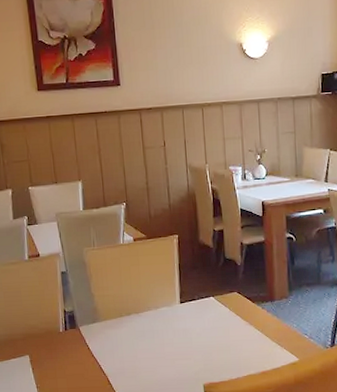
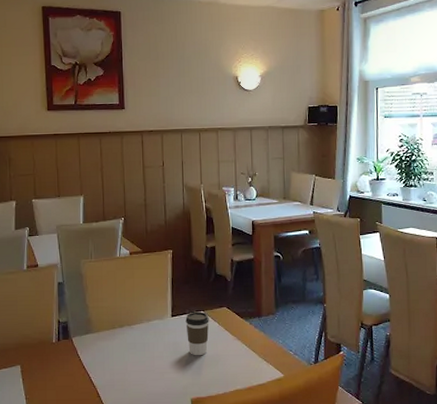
coffee cup: none [195,297,220,342] -> present [185,311,209,356]

